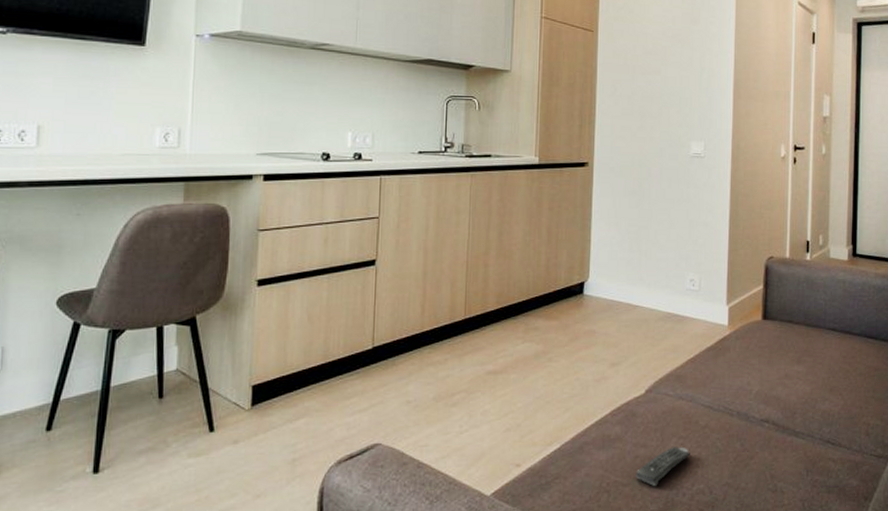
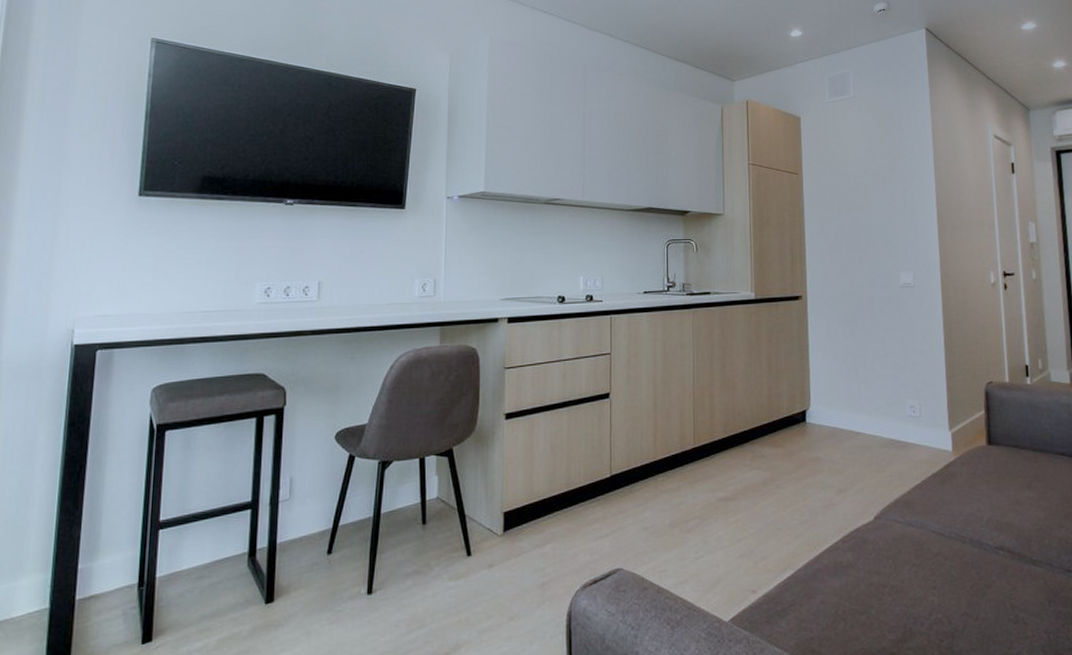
remote control: present [635,447,690,487] -> none [870,574,925,616]

